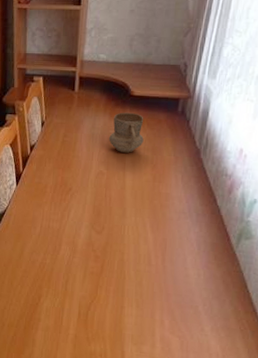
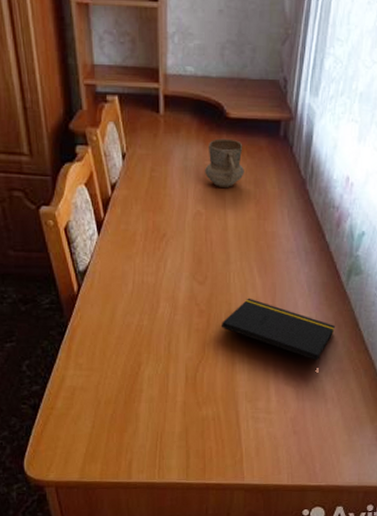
notepad: none [114,249,224,322] -> present [222,298,336,368]

